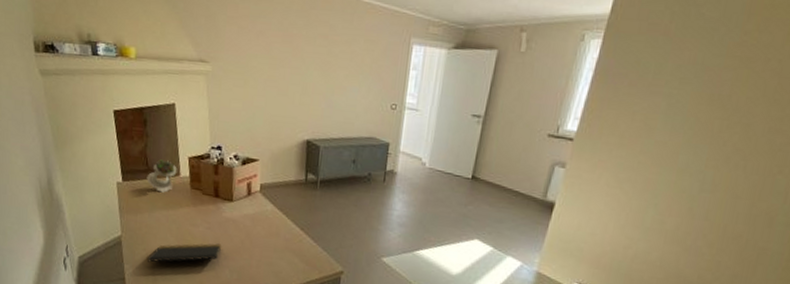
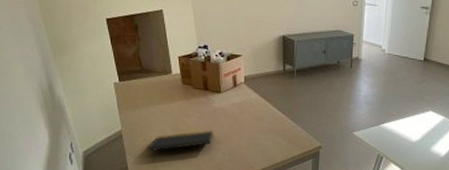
succulent plant: present [146,159,177,193] -> none [141,60,169,90]

